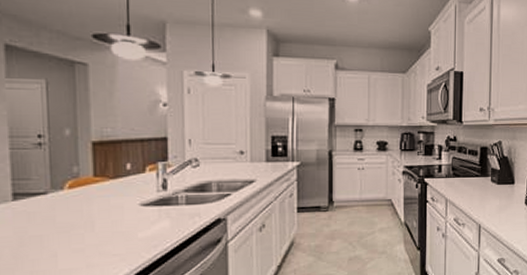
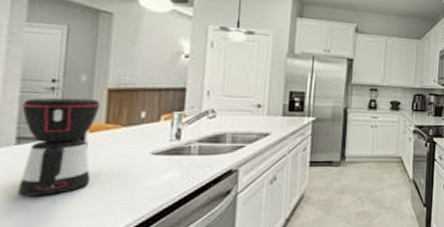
coffee maker: none [13,152,87,250] -> present [18,97,100,197]

